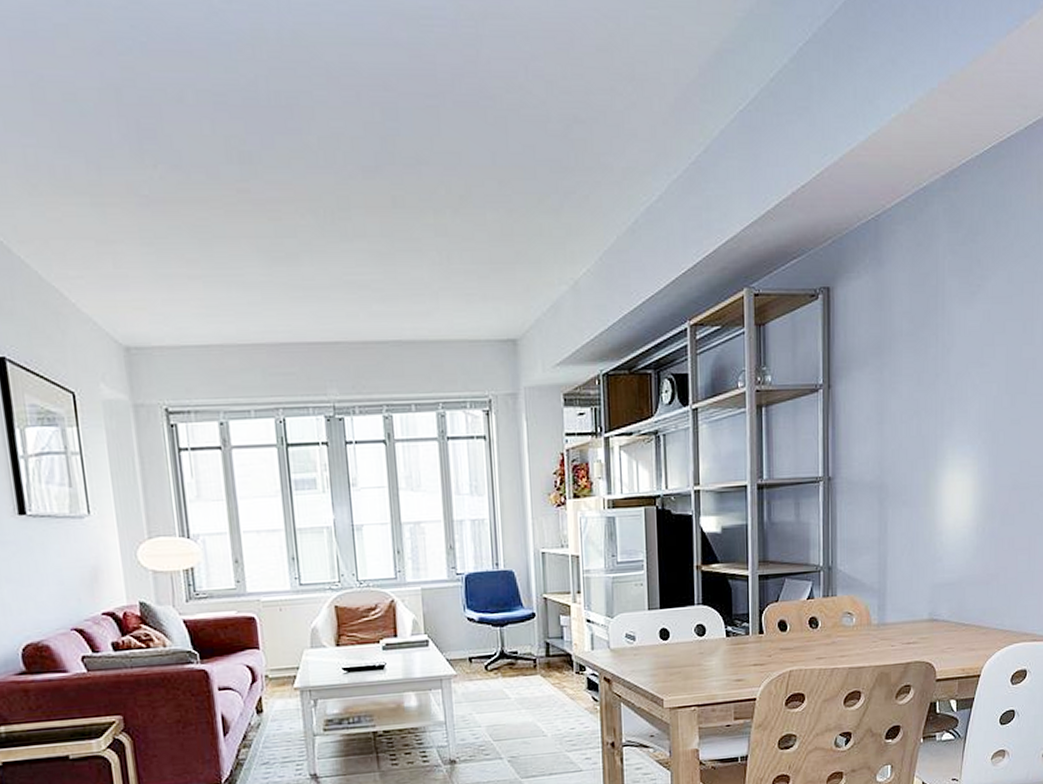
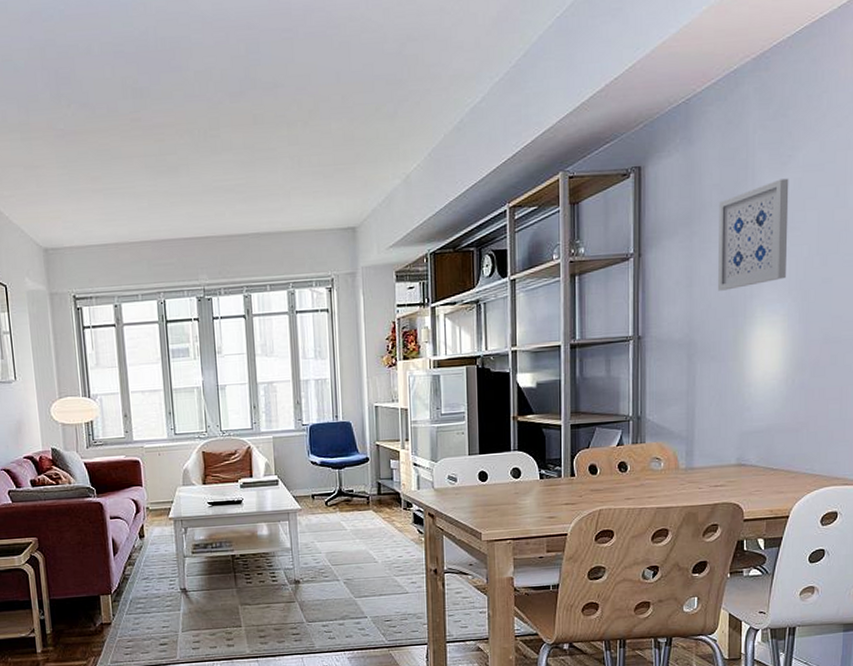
wall art: none [909,309,979,430] -> present [718,178,789,291]

